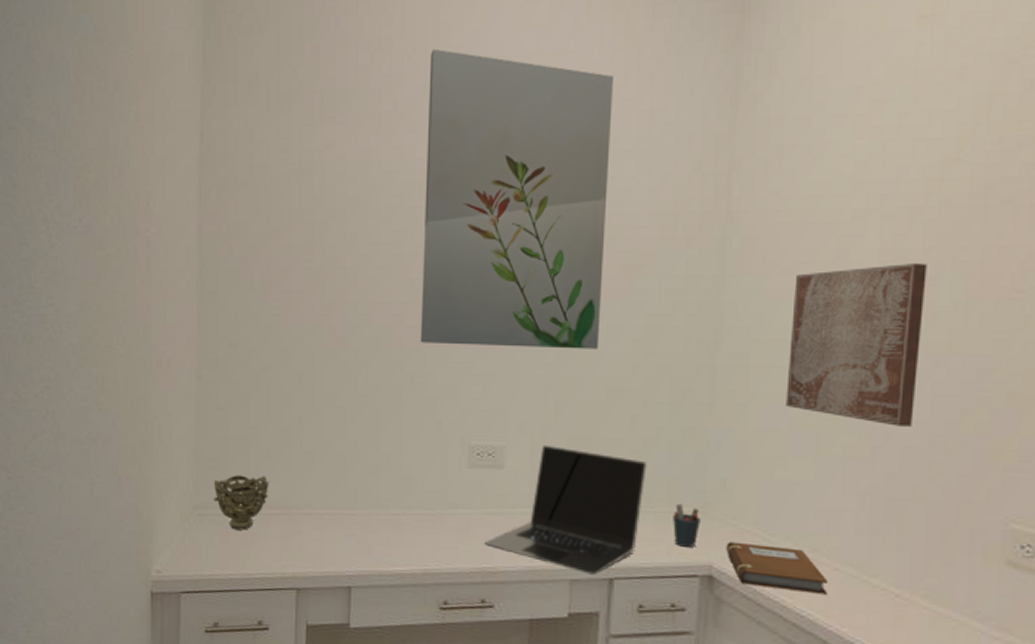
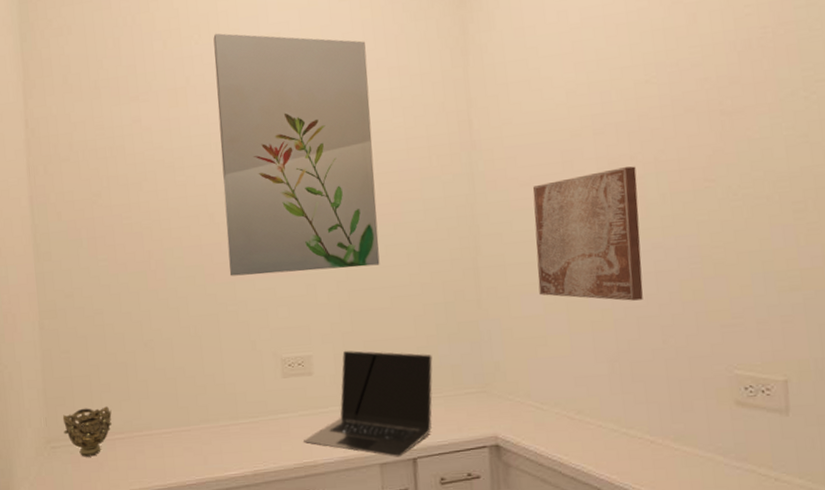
pen holder: present [673,503,701,547] -> none [459,386,483,423]
notebook: present [726,541,828,595] -> none [507,412,595,450]

